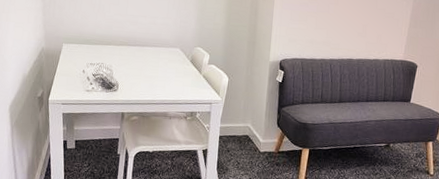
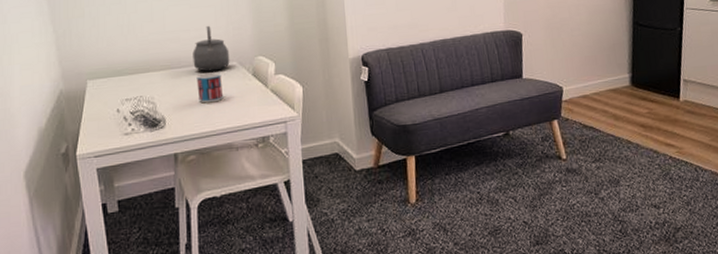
tea kettle: none [145,15,175,53] -> present [193,25,230,72]
mug: none [146,53,166,78] -> present [196,72,224,103]

